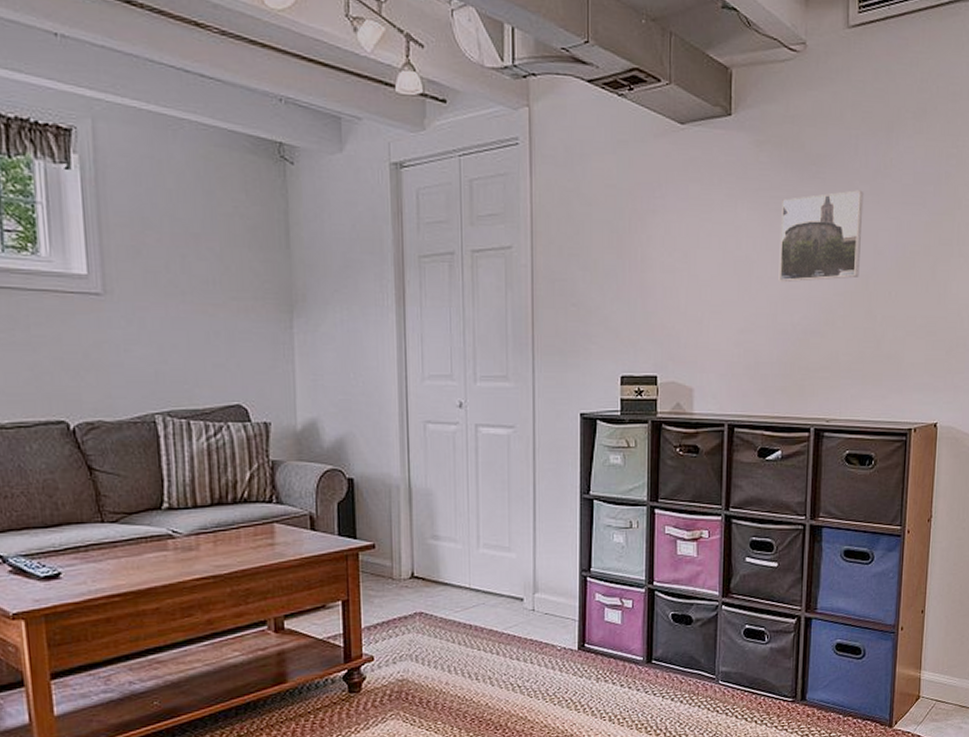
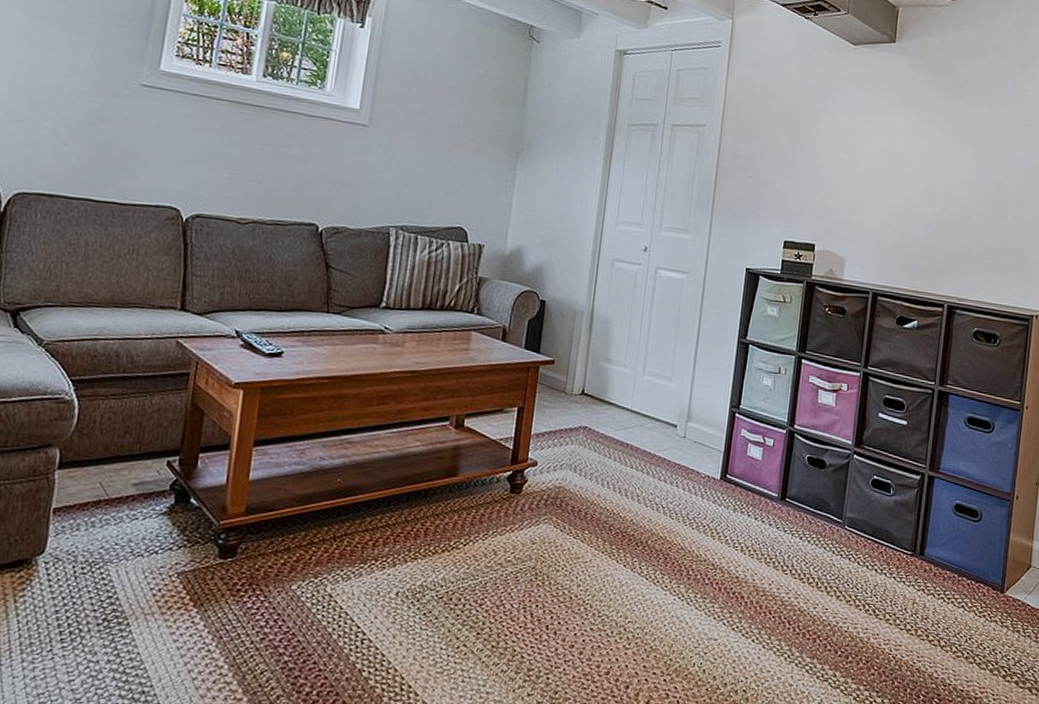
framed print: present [778,190,864,283] -> none [925,111,1001,182]

